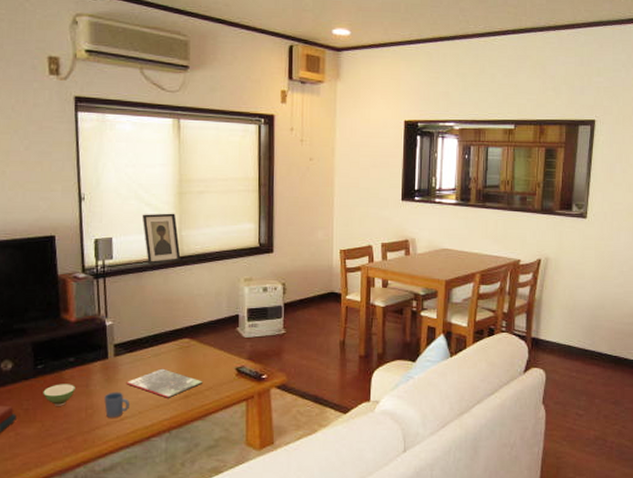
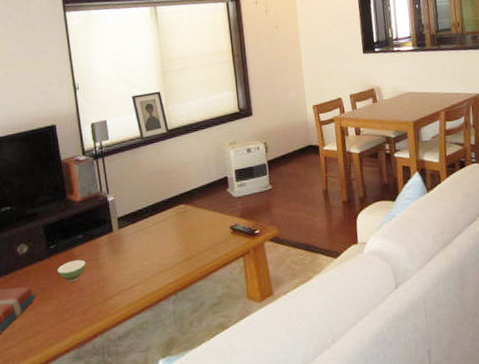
mug: present [104,392,129,418] -> none [113,261,137,288]
magazine: present [126,368,202,398] -> none [131,235,201,263]

